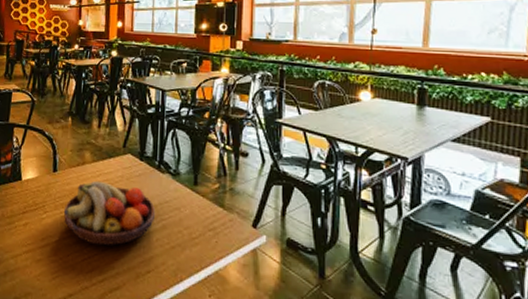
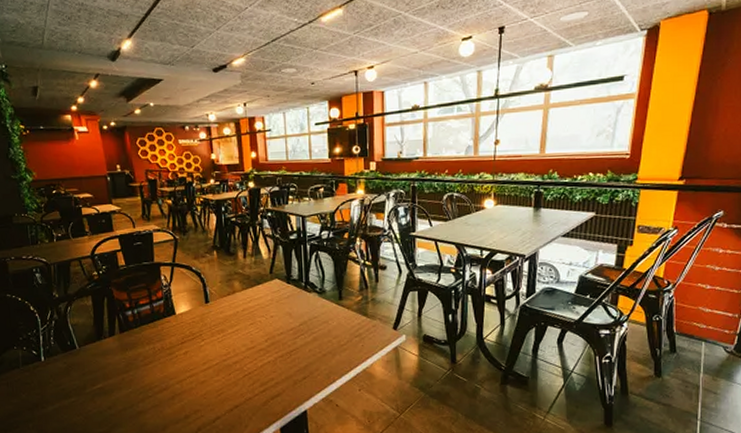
fruit bowl: present [63,180,156,246] -> none [220,306,306,362]

